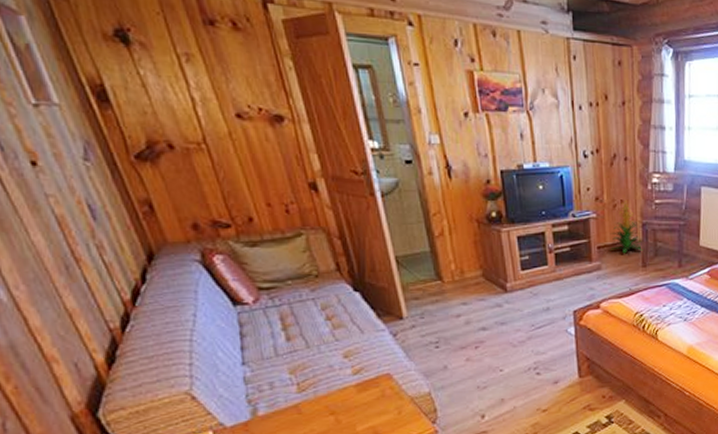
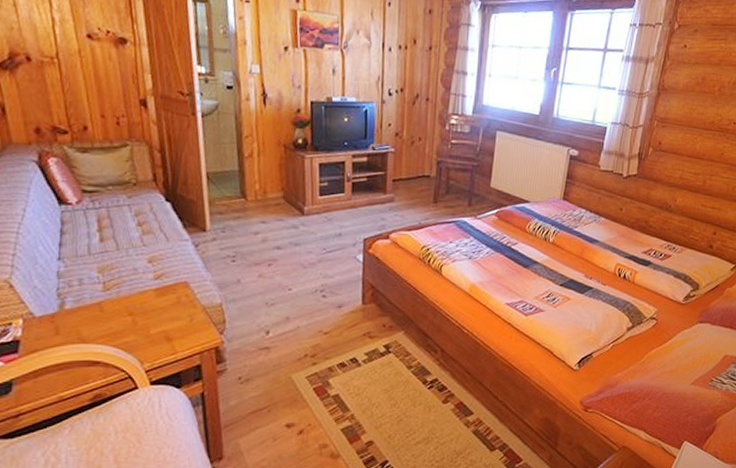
indoor plant: present [610,199,644,254] -> none [404,137,436,189]

